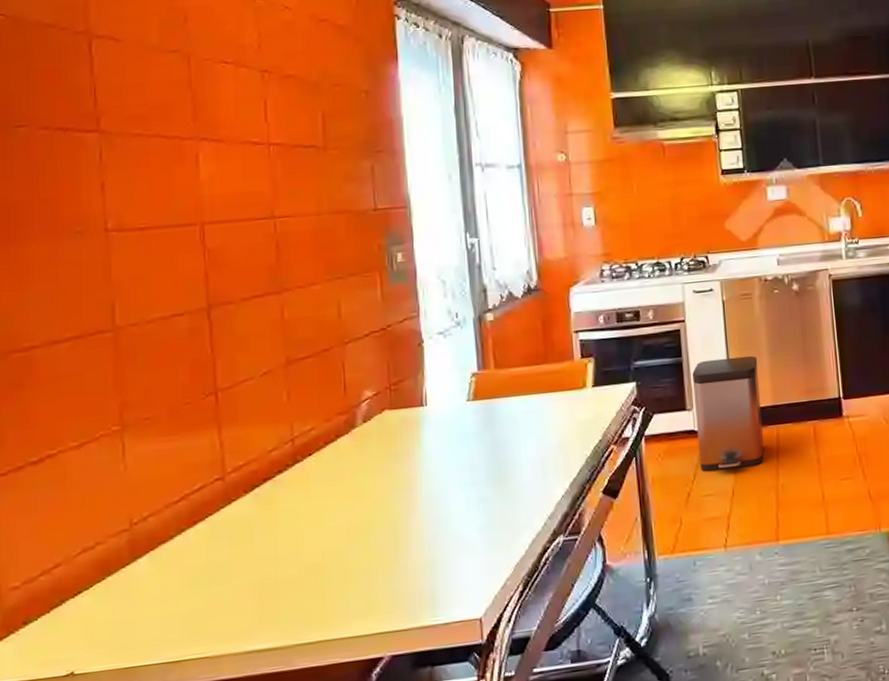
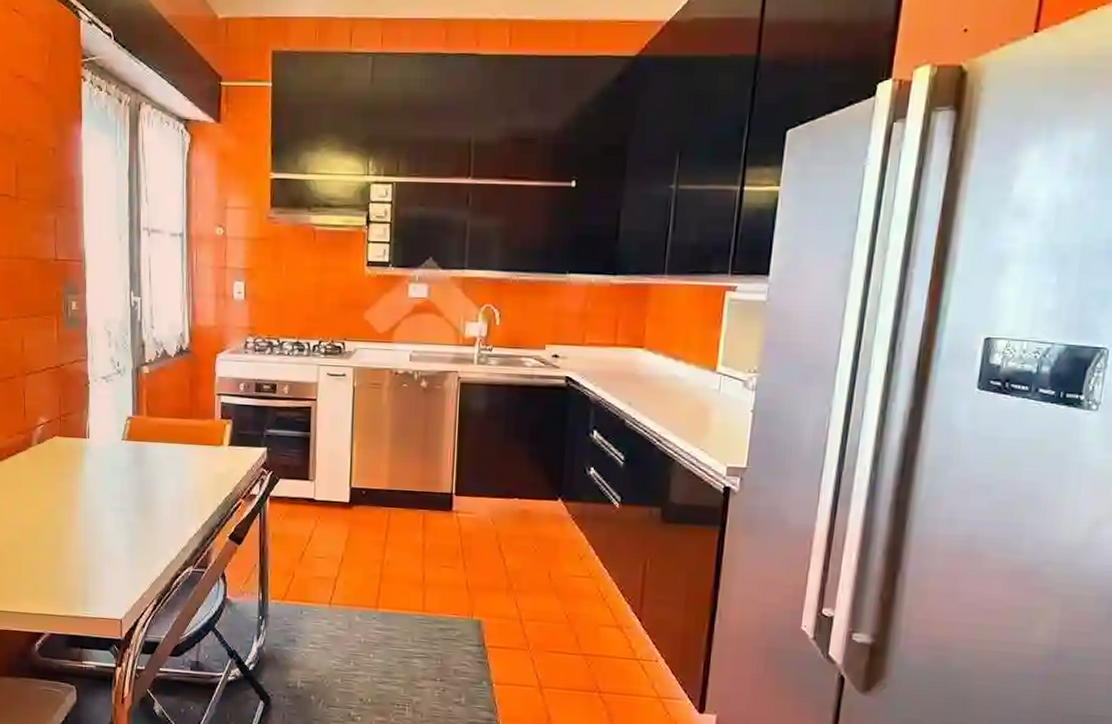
pedal bin: present [692,355,764,472] -> none [315,438,379,541]

